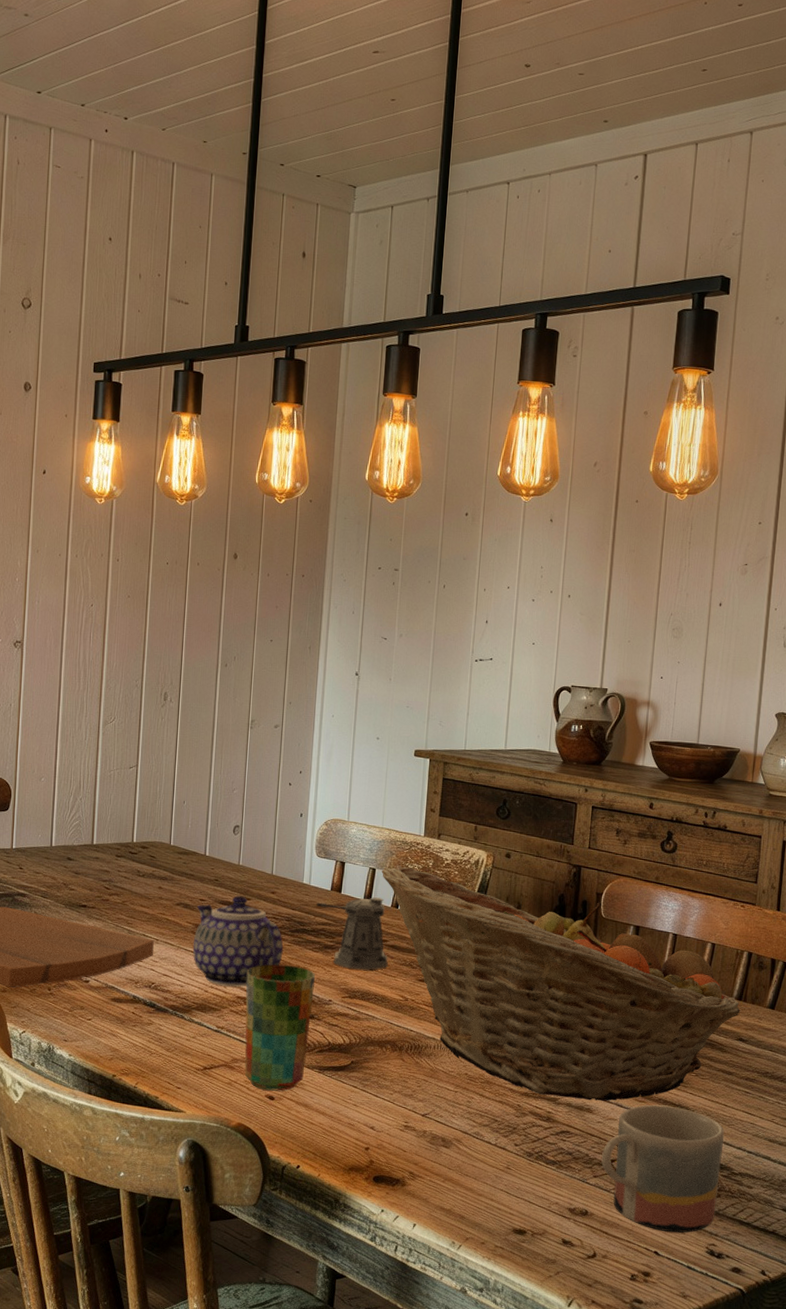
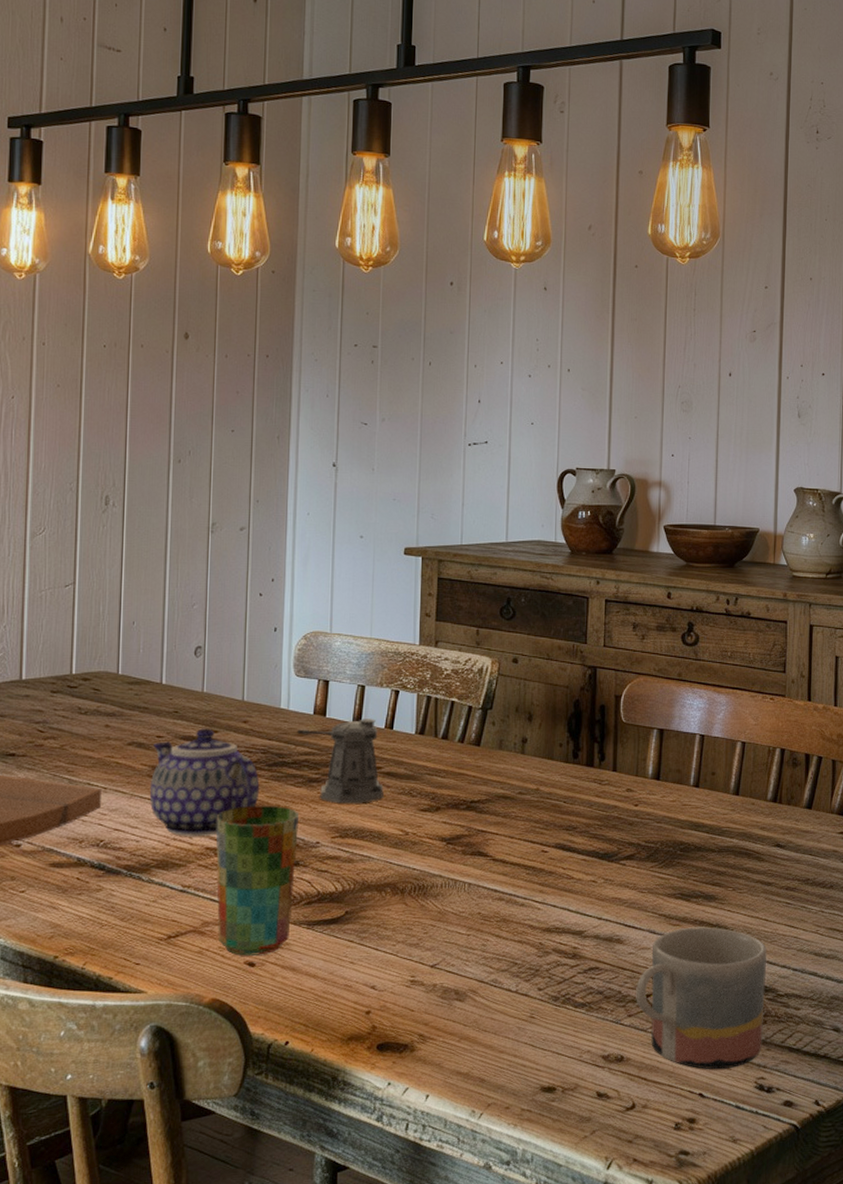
fruit basket: present [381,865,741,1101] -> none [371,679,776,929]

